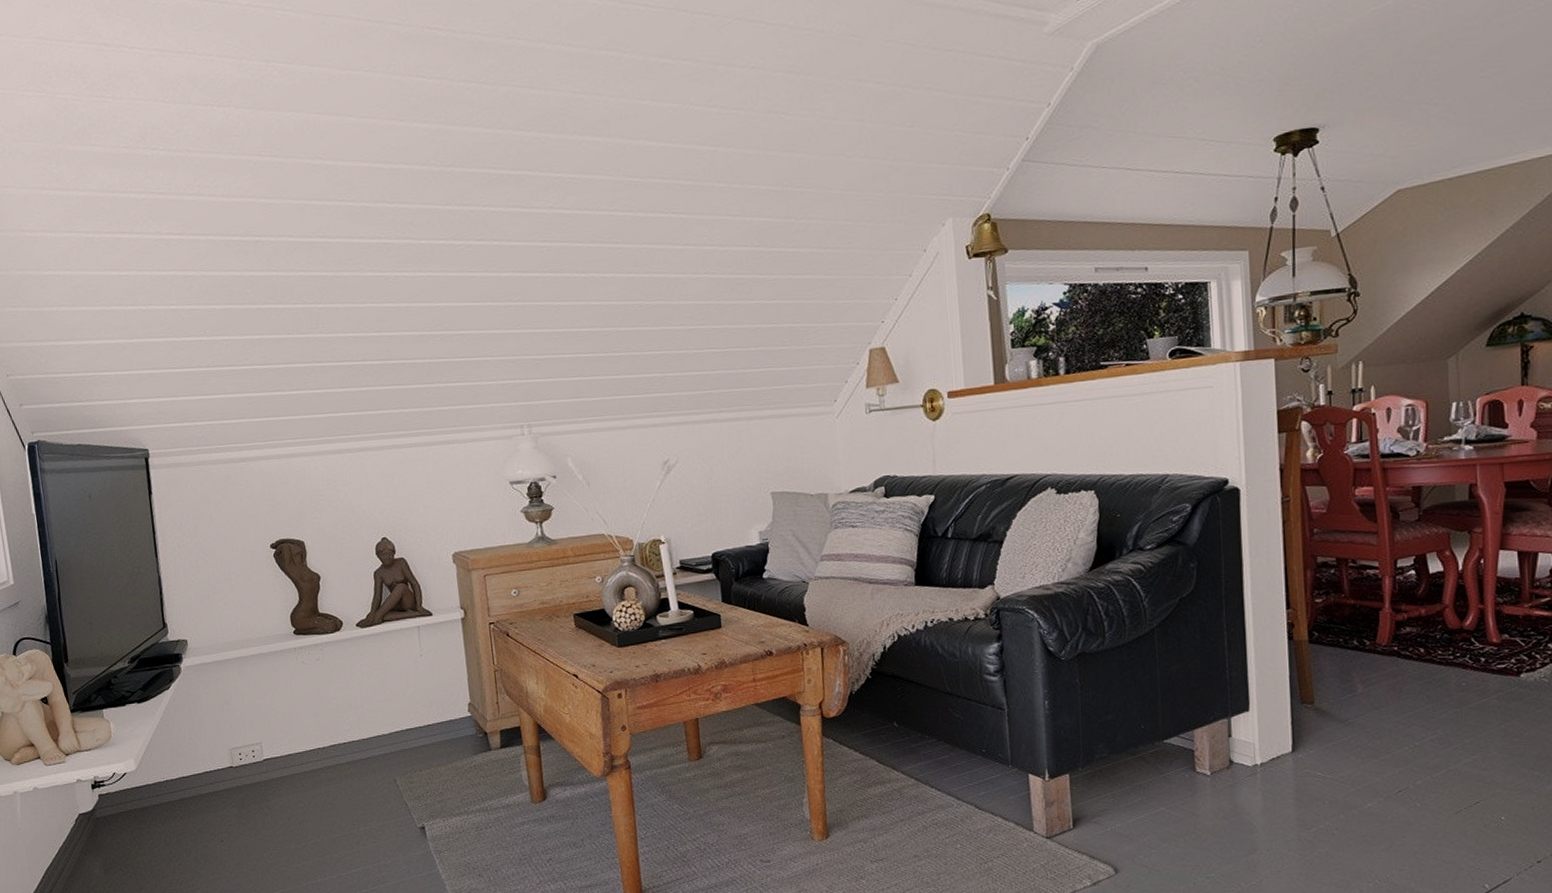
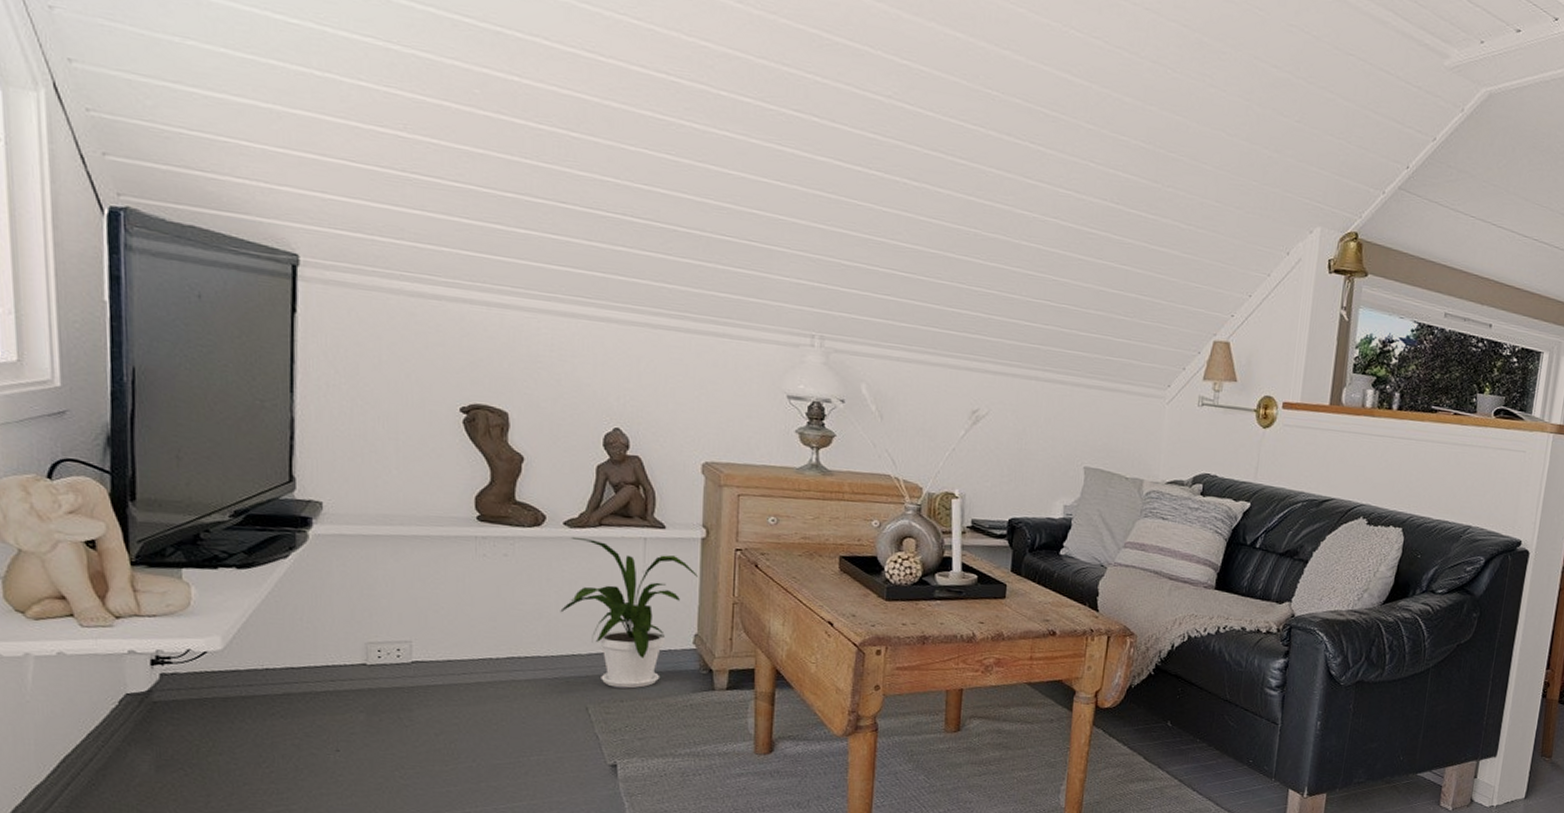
house plant: none [363,635,463,759] -> present [560,537,698,689]

